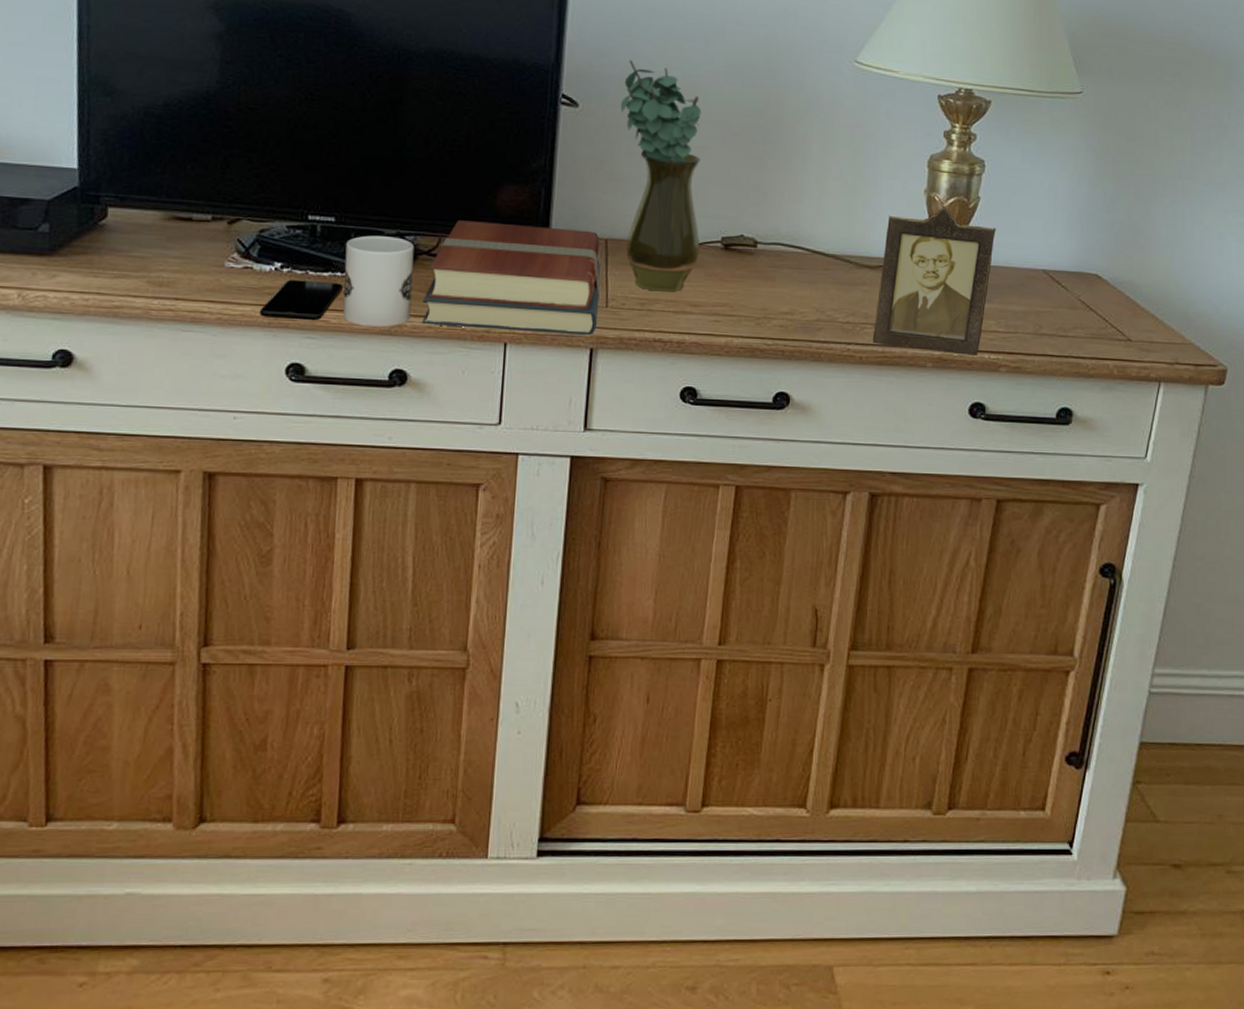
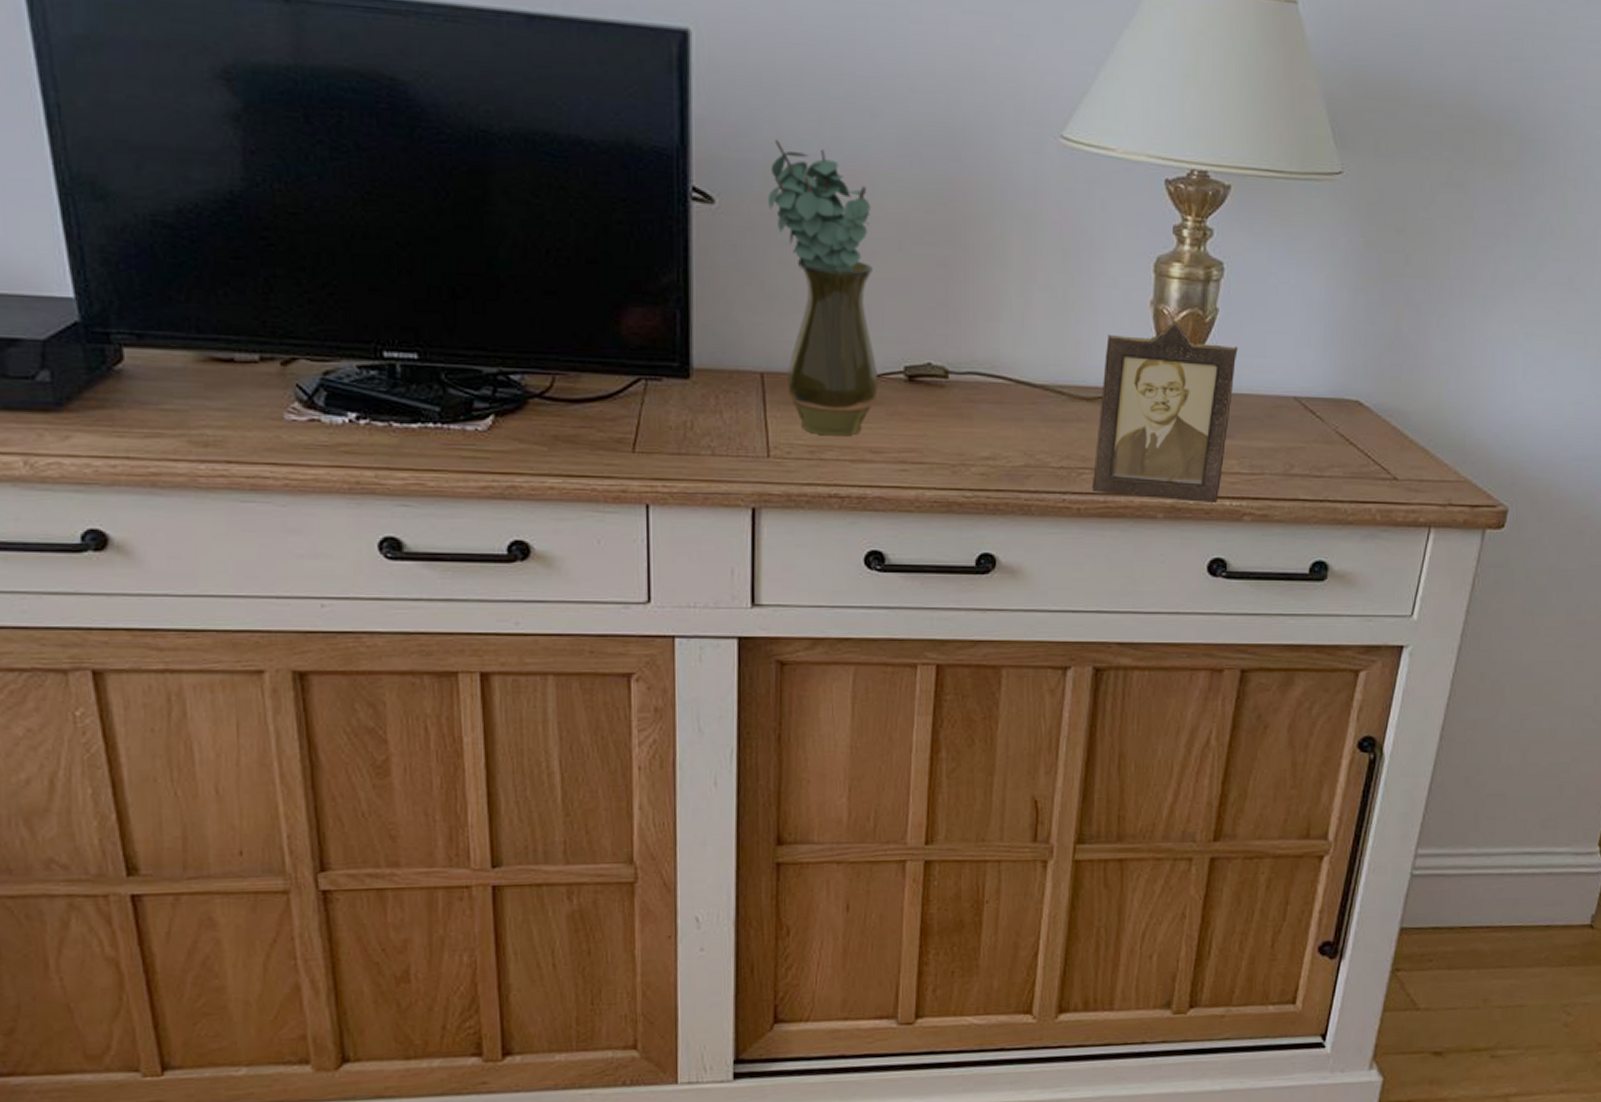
smartphone: present [259,279,344,321] -> none [336,433,440,484]
mug: present [342,235,415,328] -> none [436,375,527,491]
books: present [421,220,600,335] -> none [540,353,759,492]

